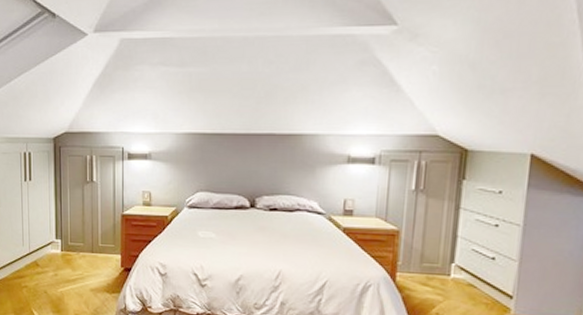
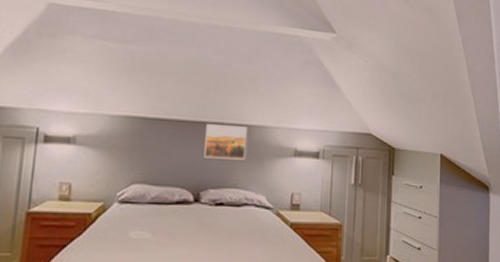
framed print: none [258,136,299,168] -> present [204,124,248,160]

